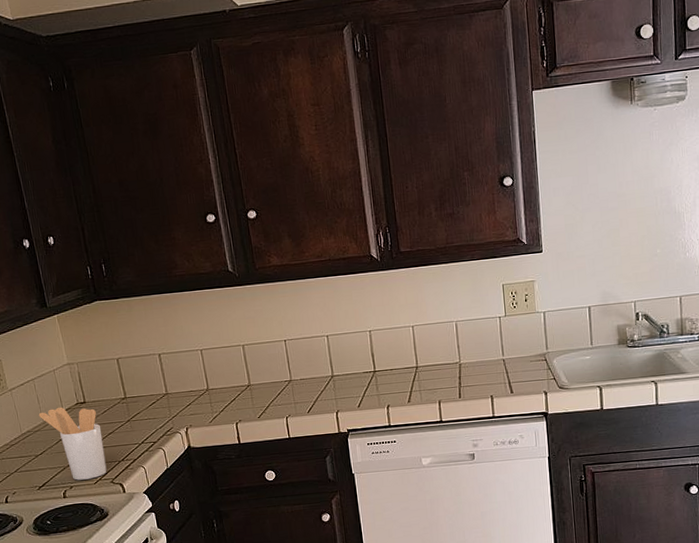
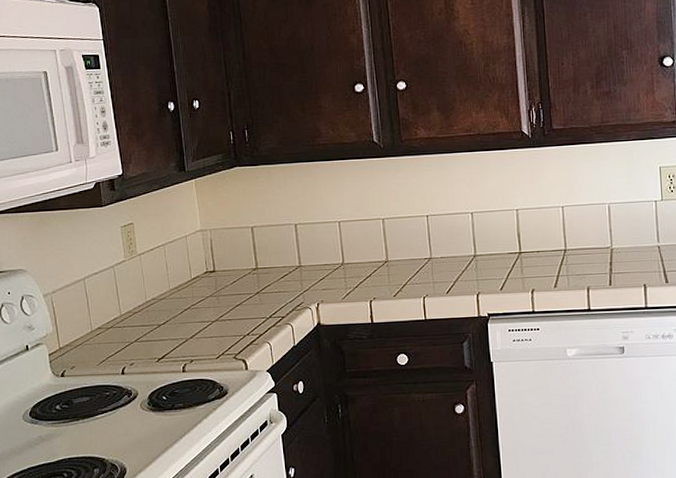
utensil holder: present [38,407,107,480] -> none [165,275,231,354]

